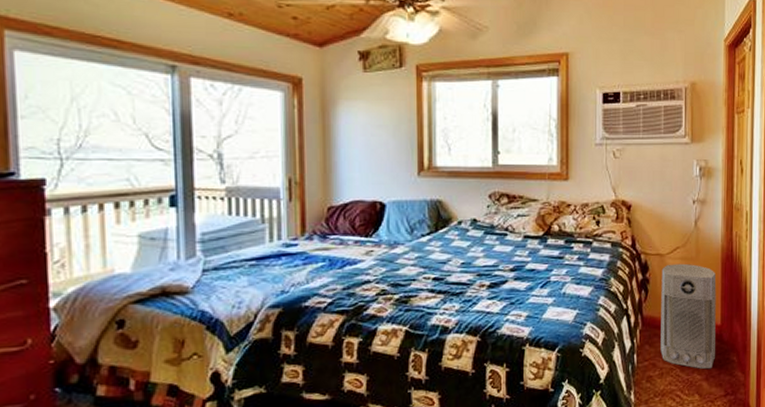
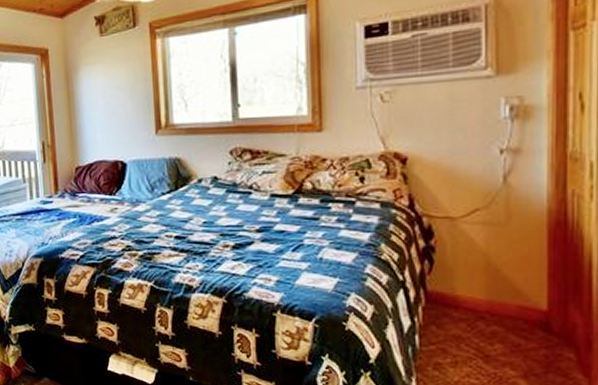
air purifier: present [660,263,716,369] -> none [453,229,540,365]

